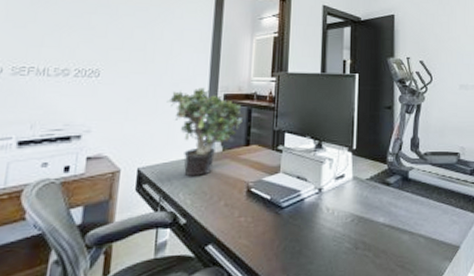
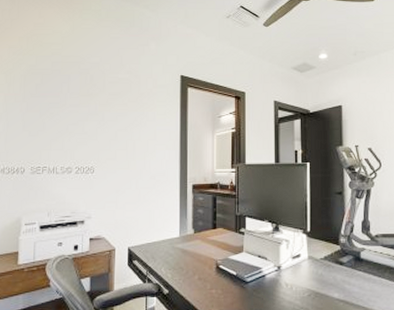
potted plant: present [166,87,243,177] -> none [147,179,209,255]

